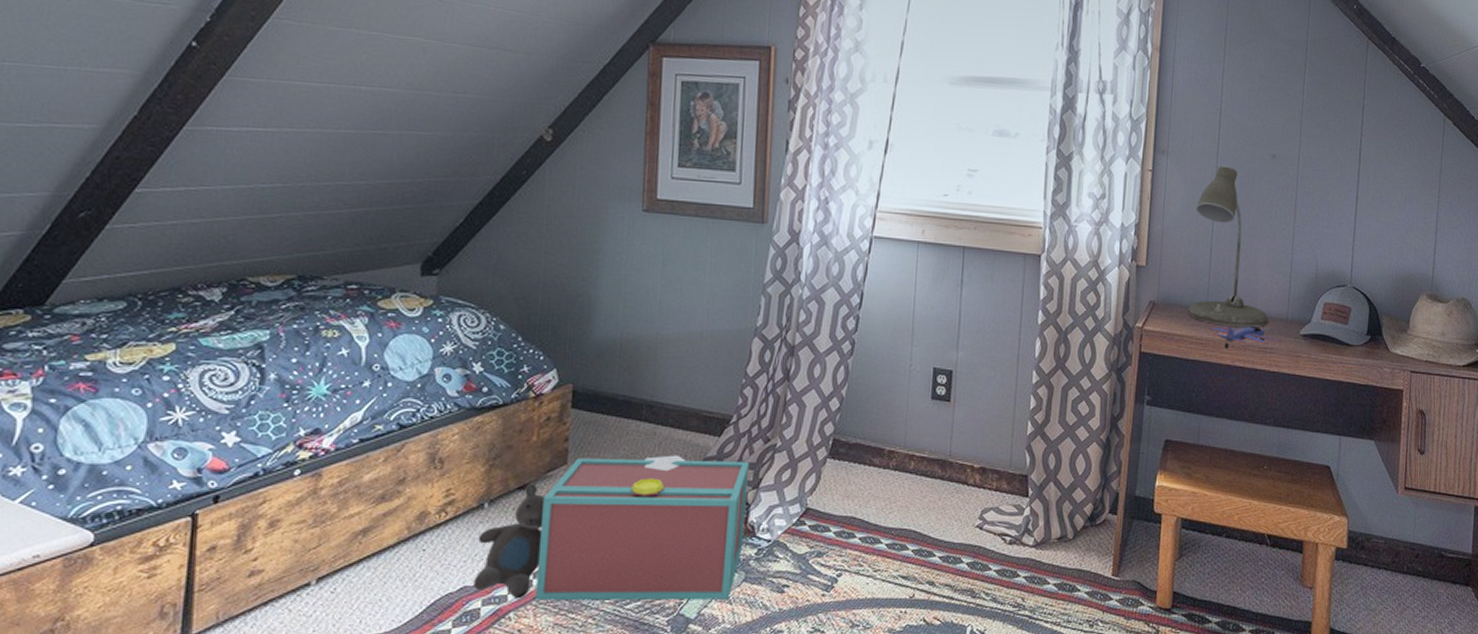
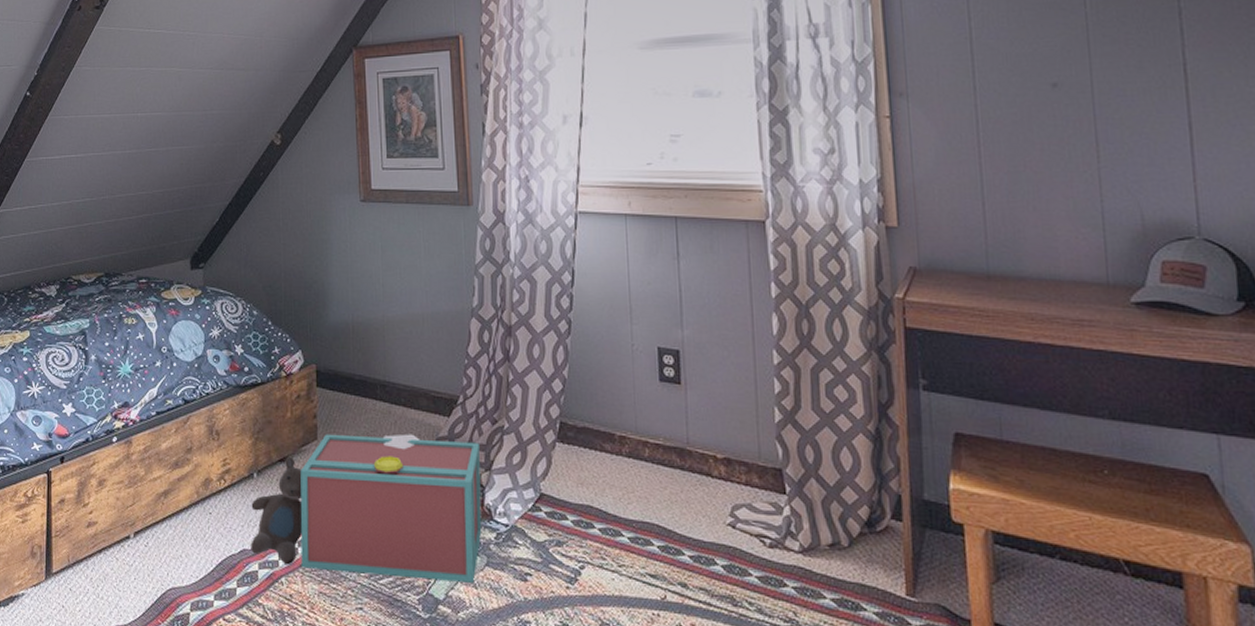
desk lamp: present [1187,164,1269,328] -> none [954,101,1081,296]
toy airplane: present [1208,324,1281,348] -> none [994,292,1104,321]

